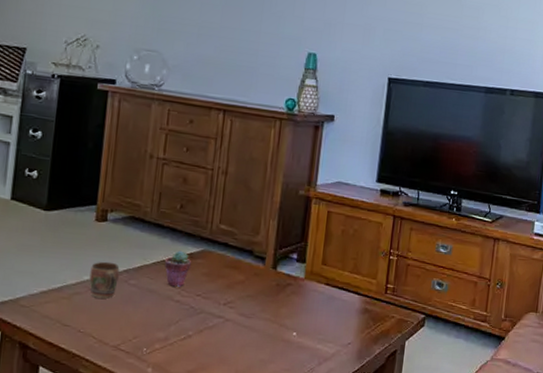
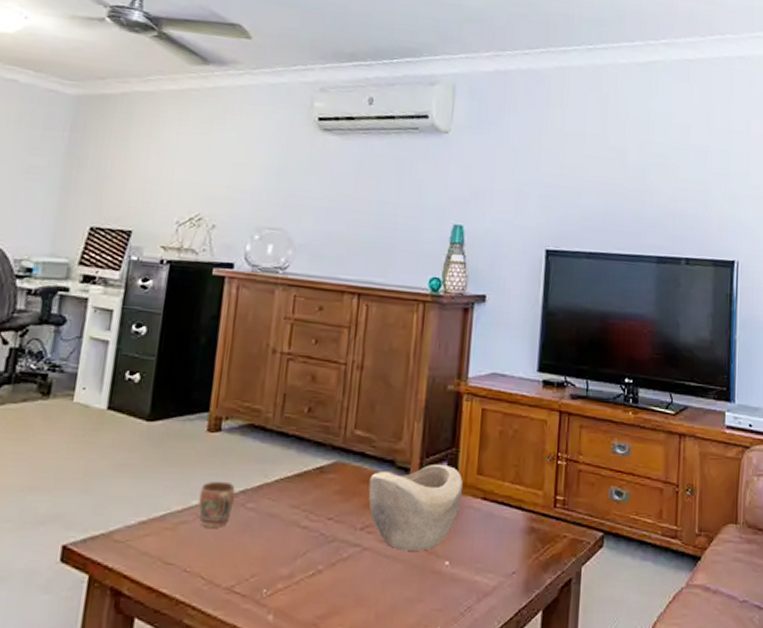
potted succulent: present [164,250,192,287] -> none [288,463,322,509]
decorative bowl: none [230,254,310,324] -> present [368,463,463,551]

